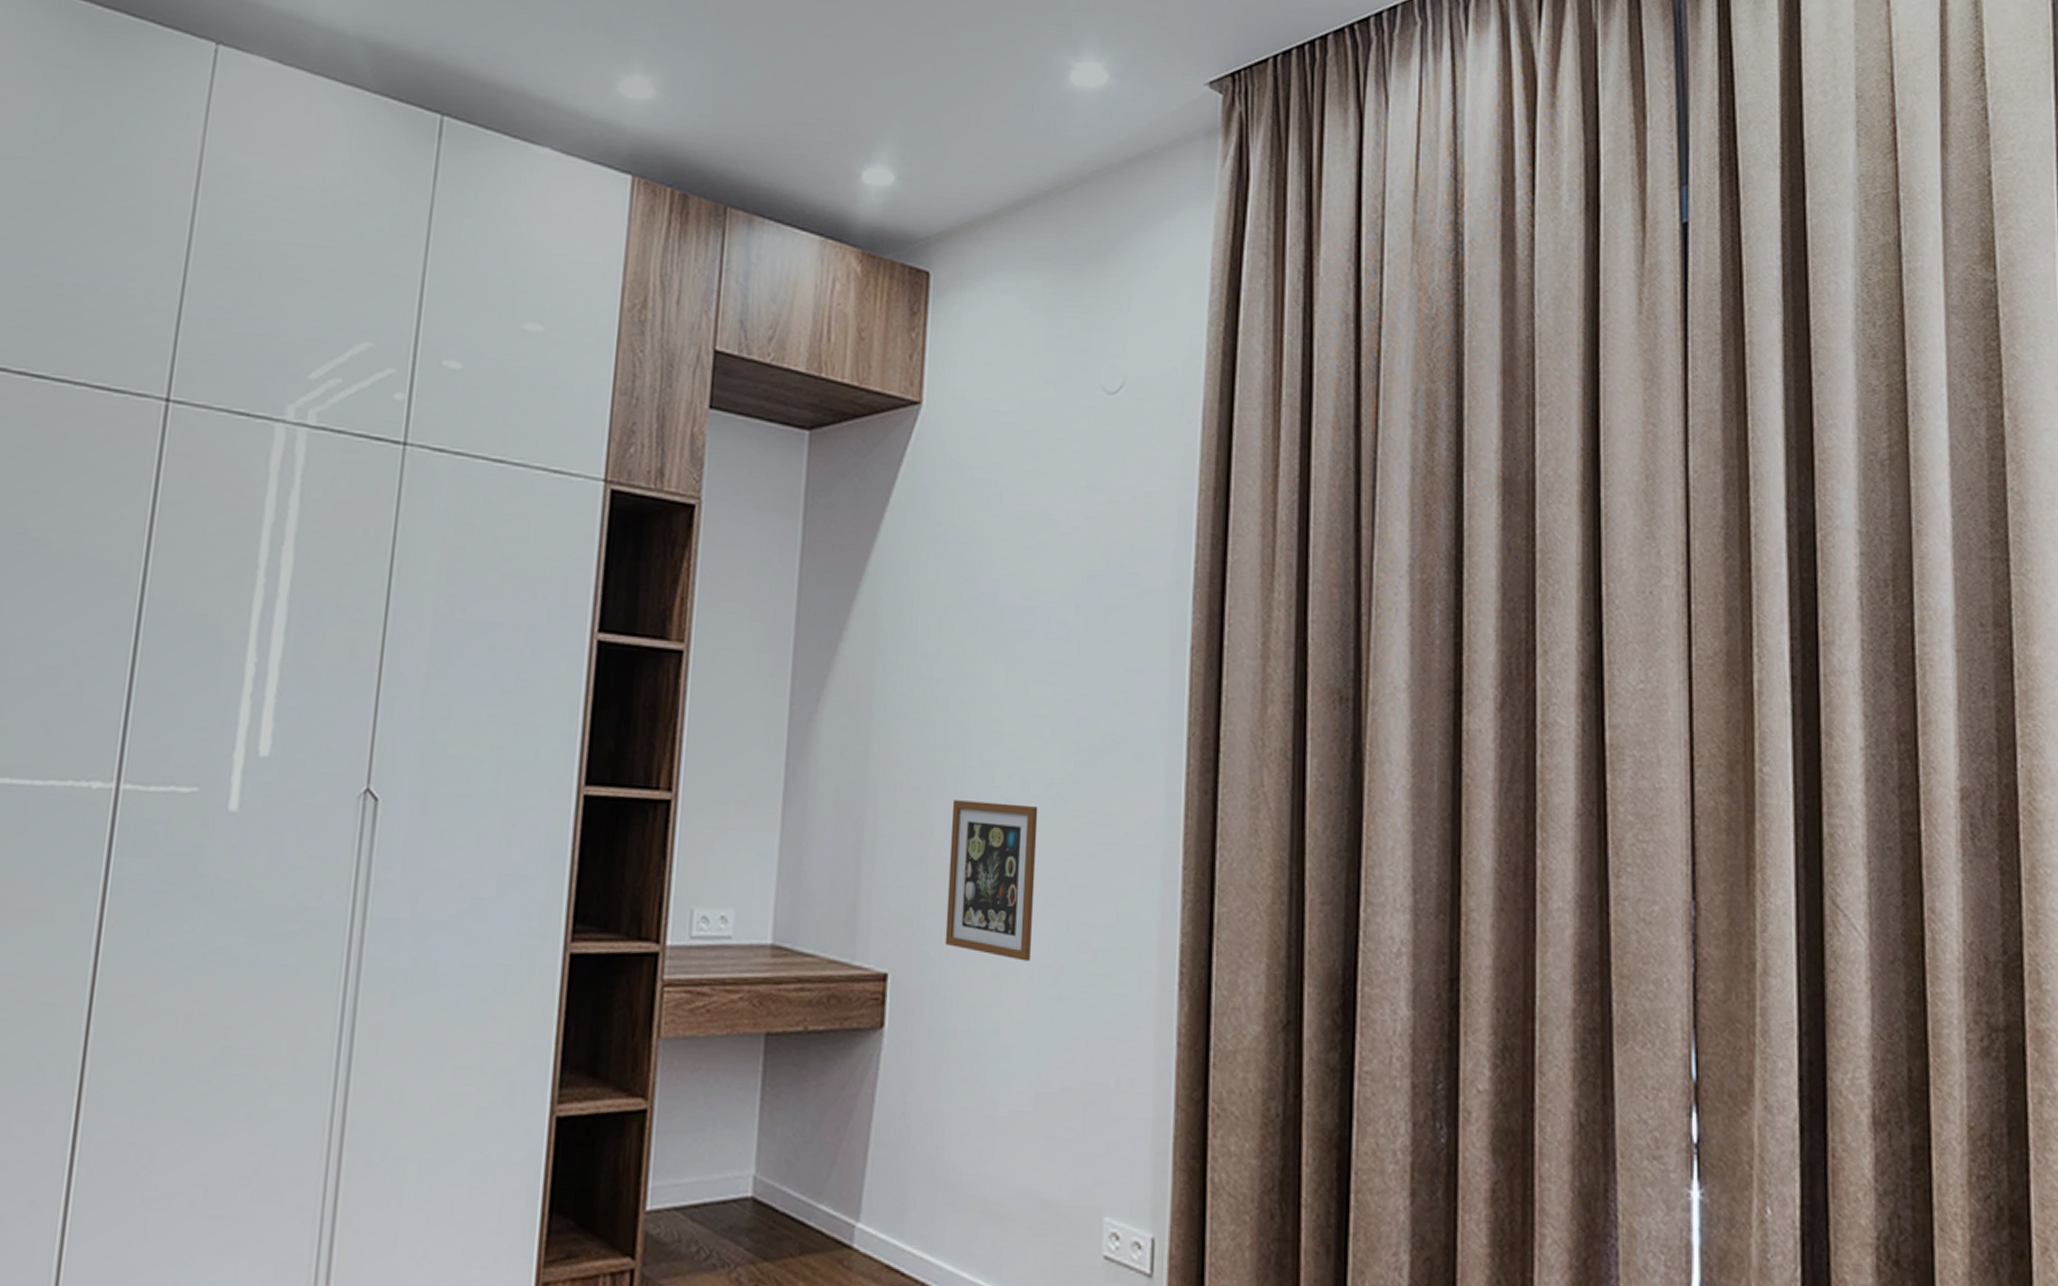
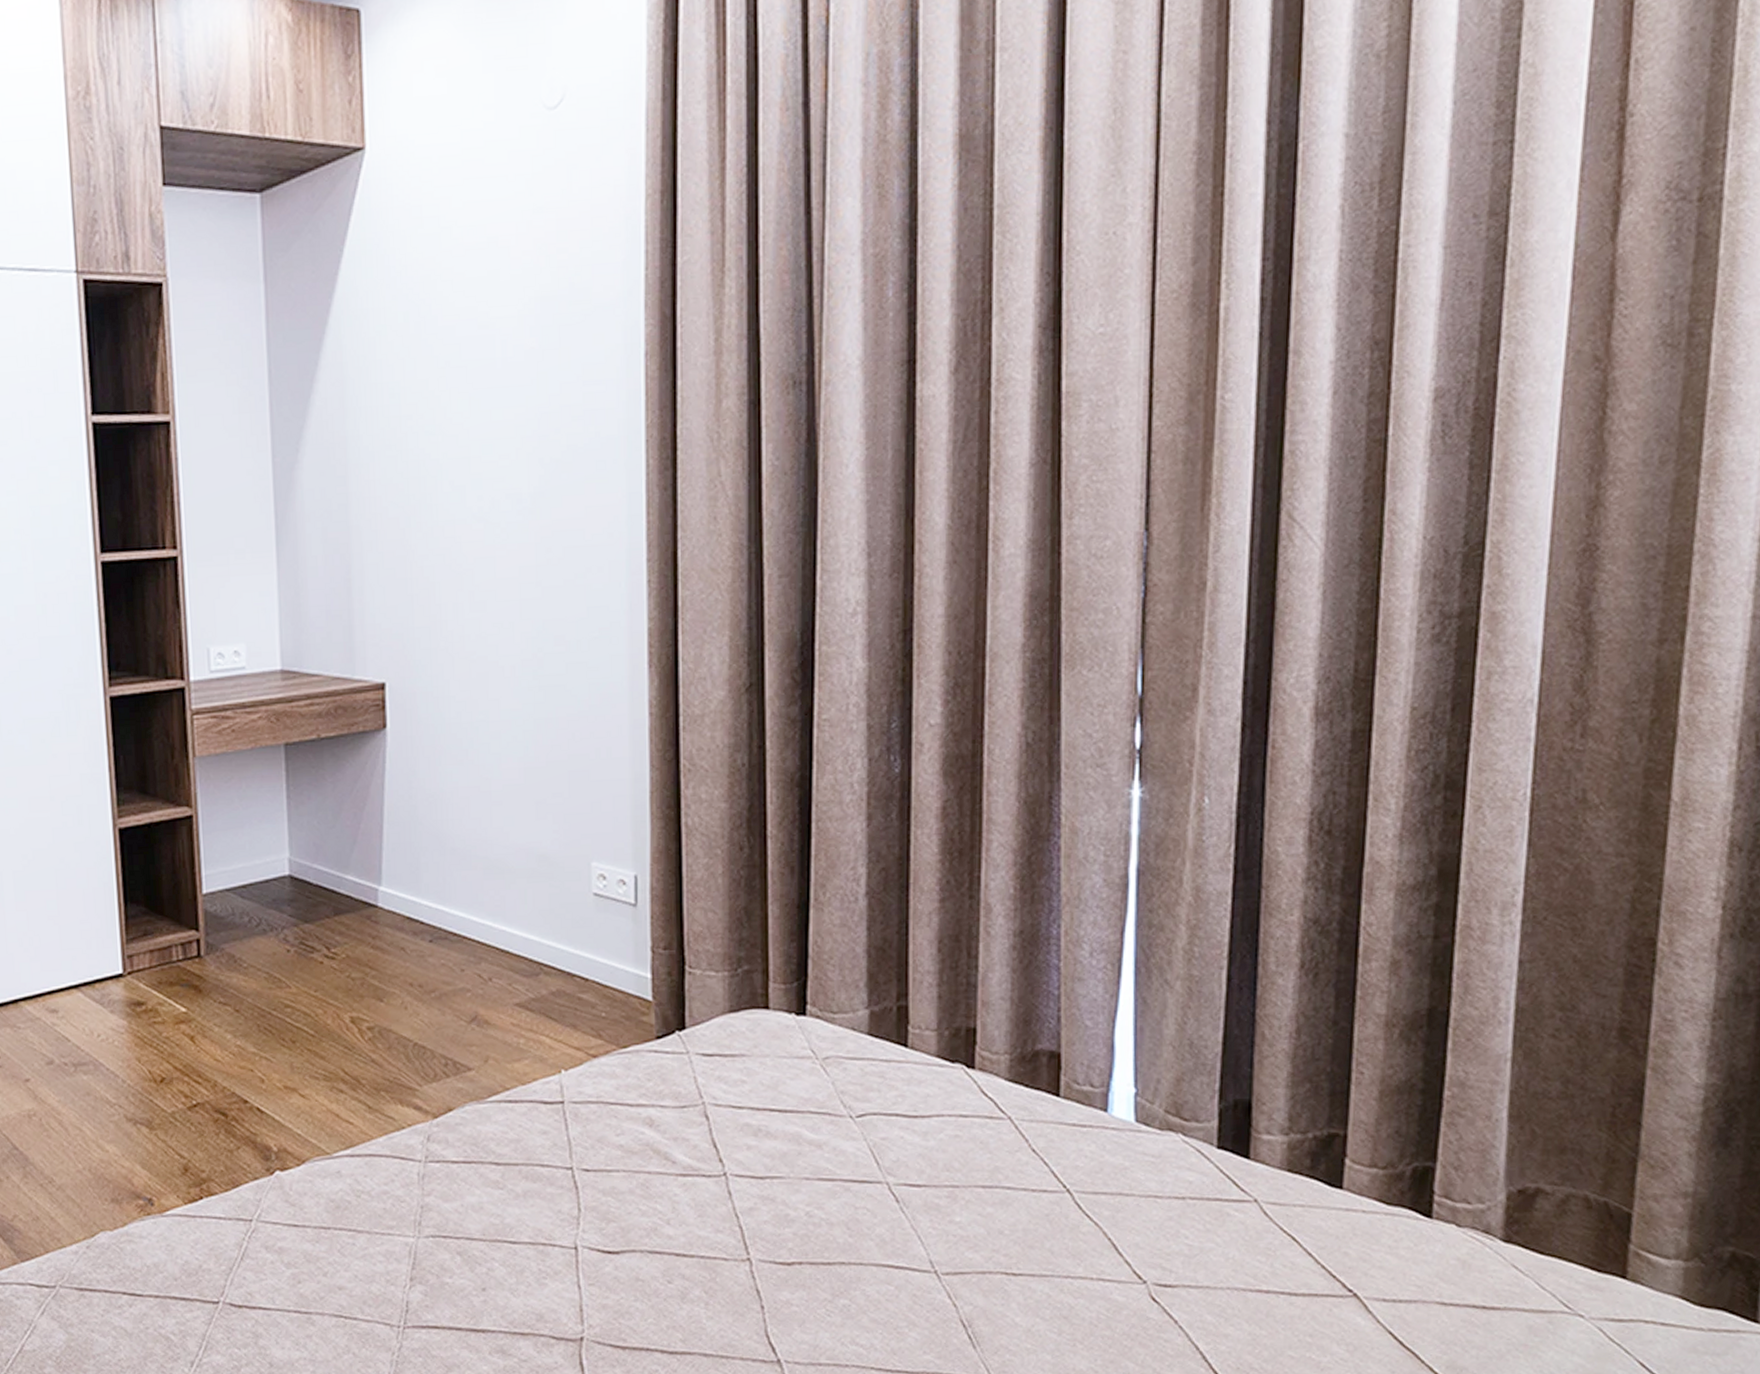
picture frame: present [945,800,1038,961] -> none [429,521,512,659]

